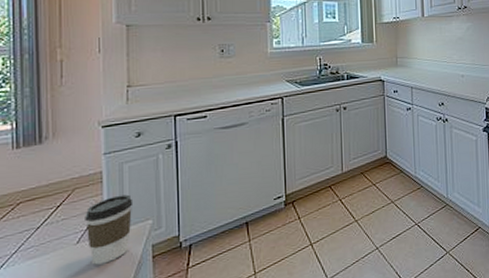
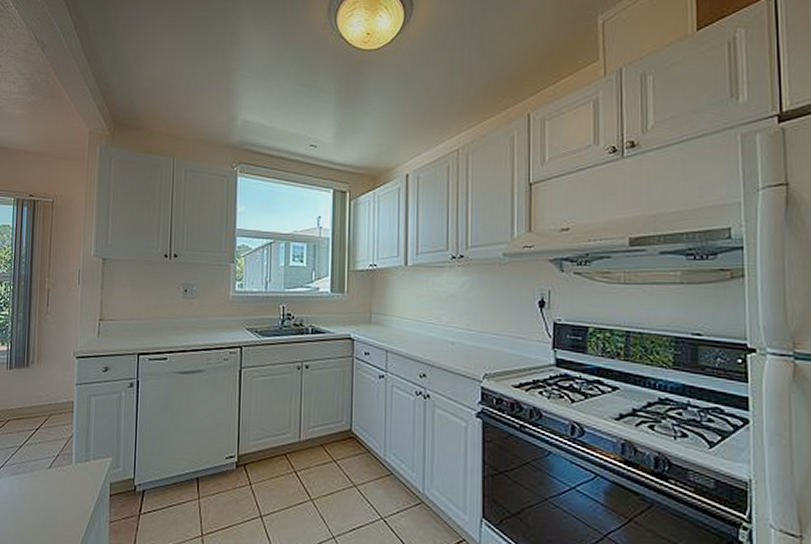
coffee cup: present [85,194,134,265] -> none [57,427,97,493]

